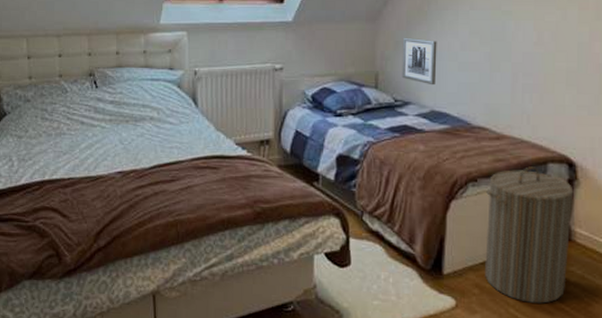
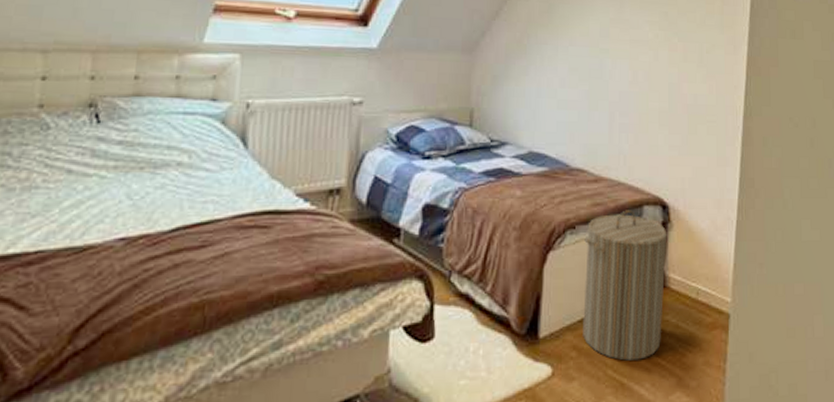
wall art: present [402,37,437,86] -> none [499,71,536,124]

